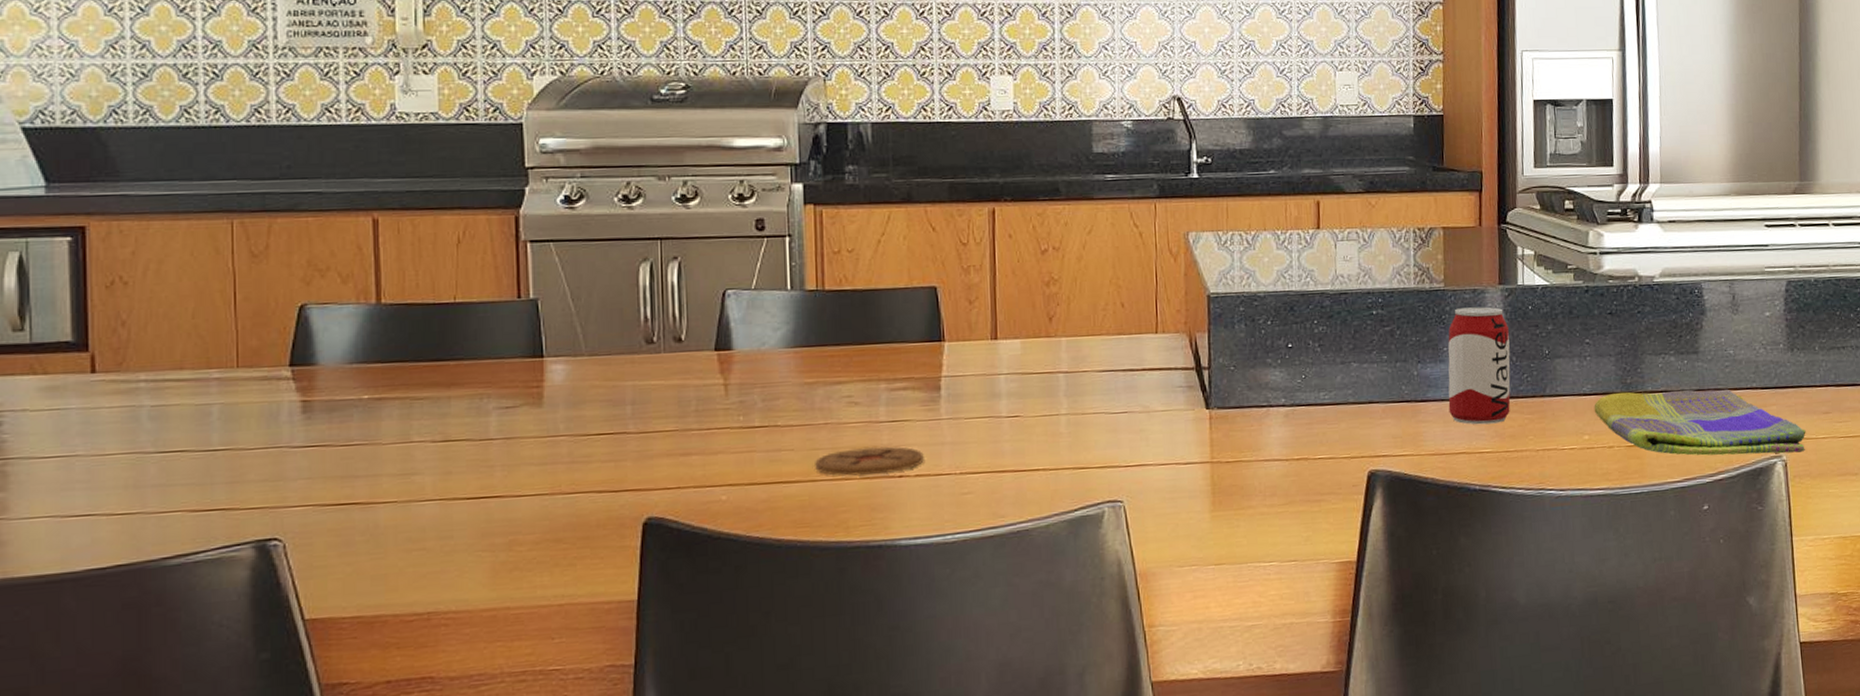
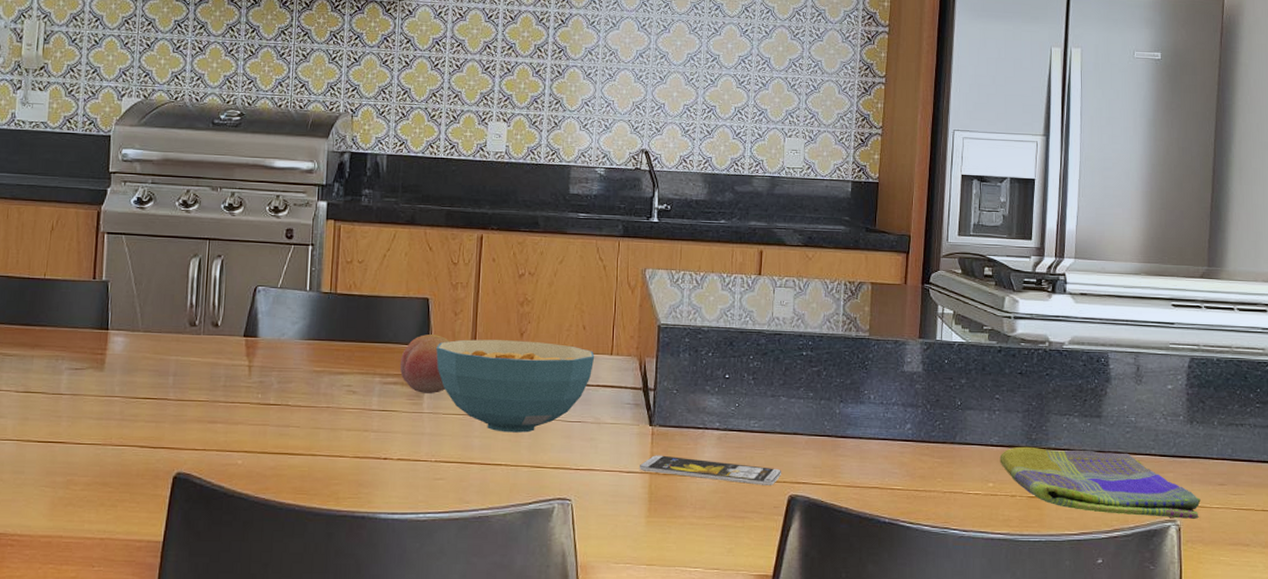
coaster: present [815,446,924,476] -> none [316,430,406,456]
fruit: none [908,327,967,397] -> present [399,333,450,393]
cereal bowl: none [951,325,1138,433] -> present [436,339,595,433]
smartphone: none [1199,440,1359,464] -> present [640,455,782,485]
beverage can: present [1448,307,1511,425] -> none [865,356,925,464]

